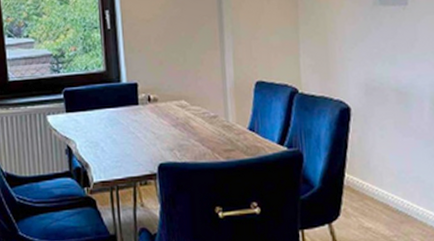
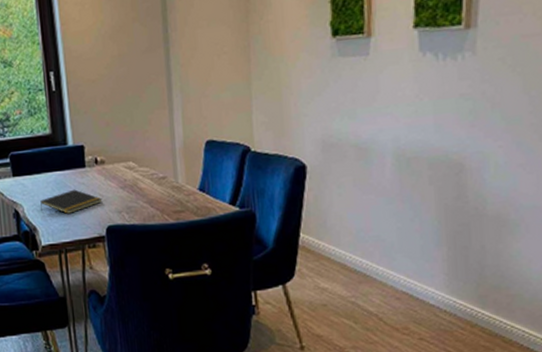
notepad: none [92,126,155,151] -> present [40,189,103,214]

